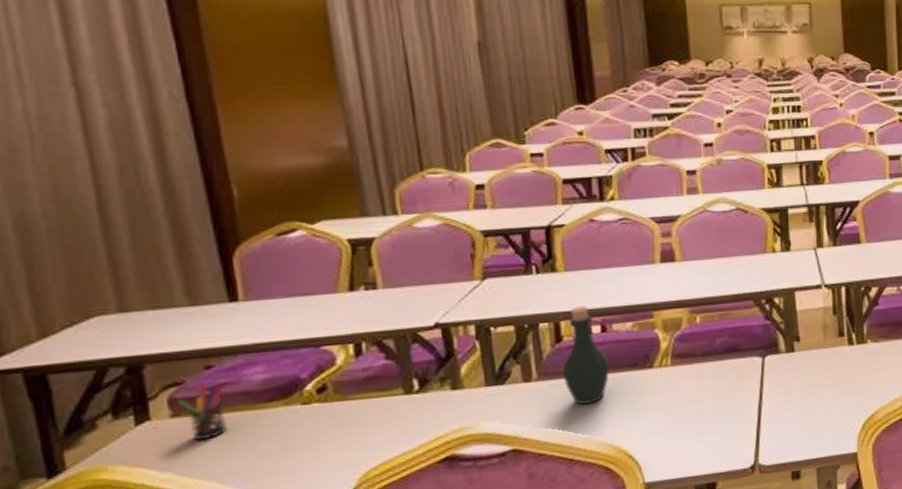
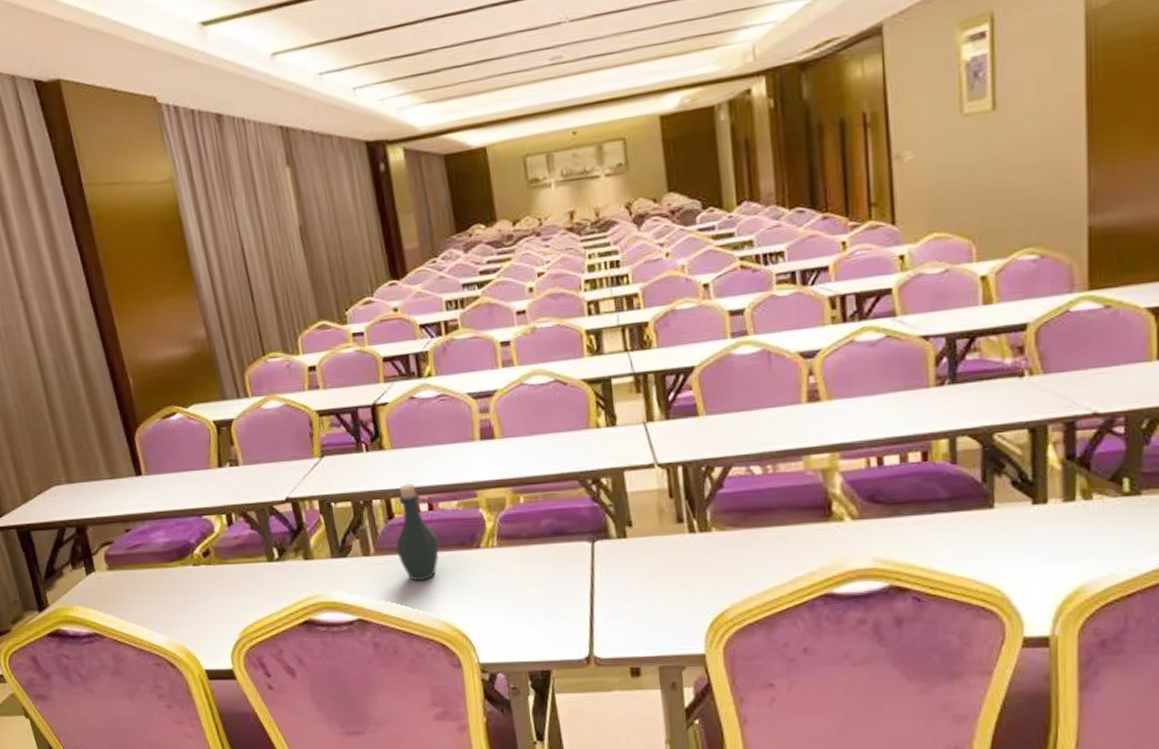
pen holder: present [176,383,228,441] -> none [110,544,145,591]

